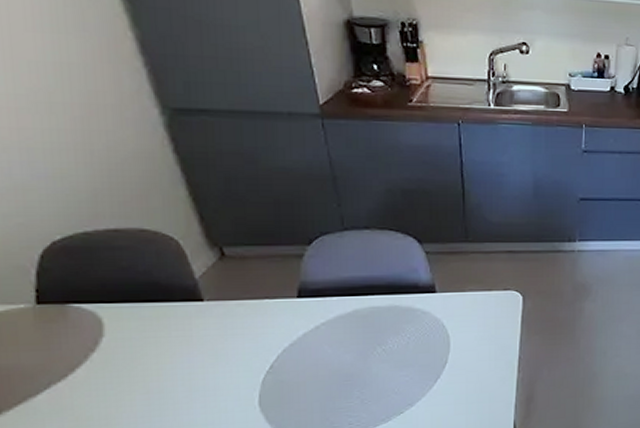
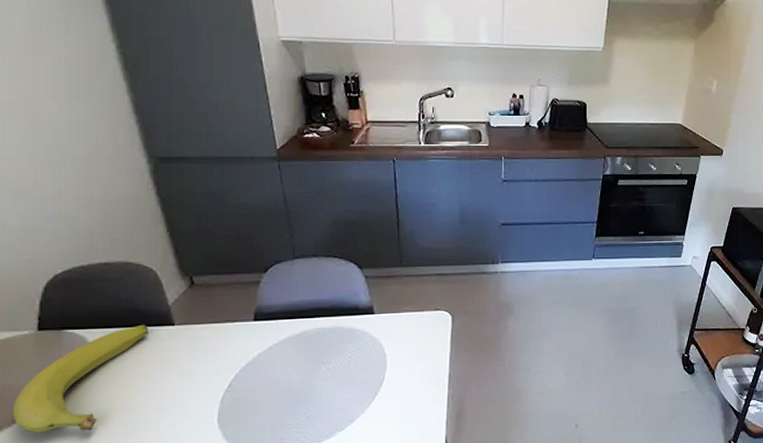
banana: none [11,299,174,417] -> present [12,324,149,433]

